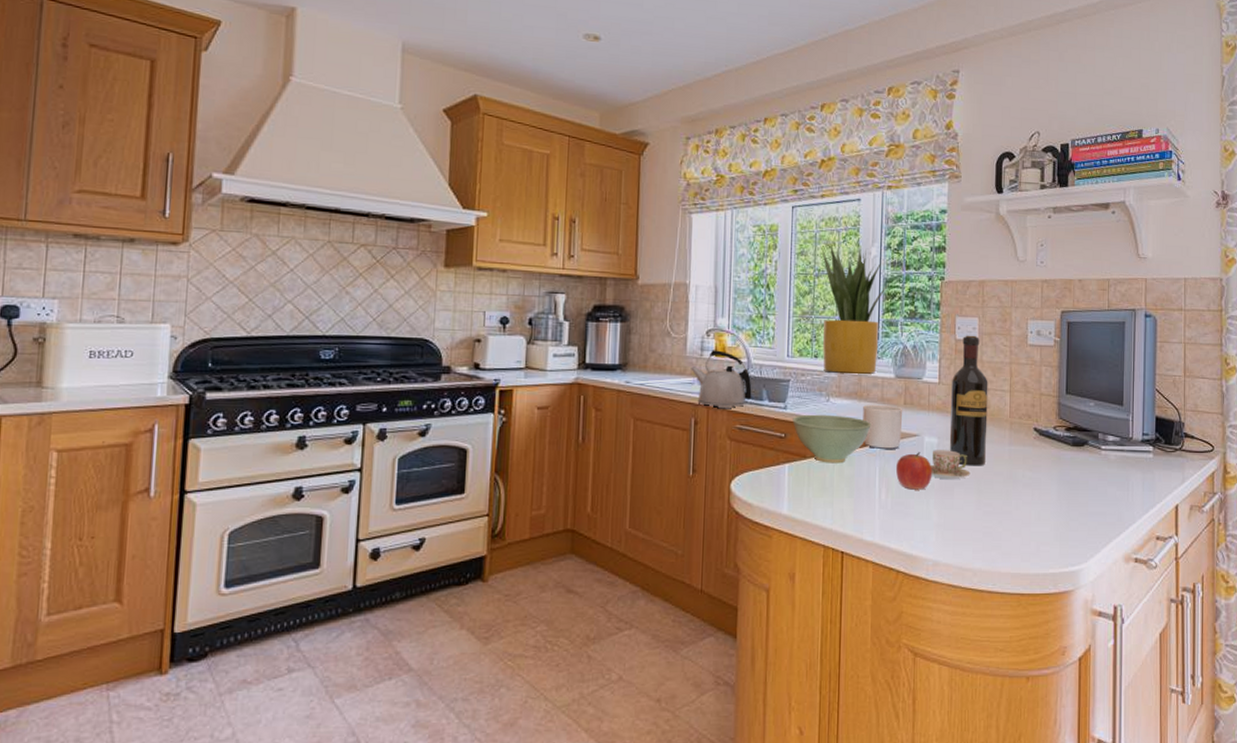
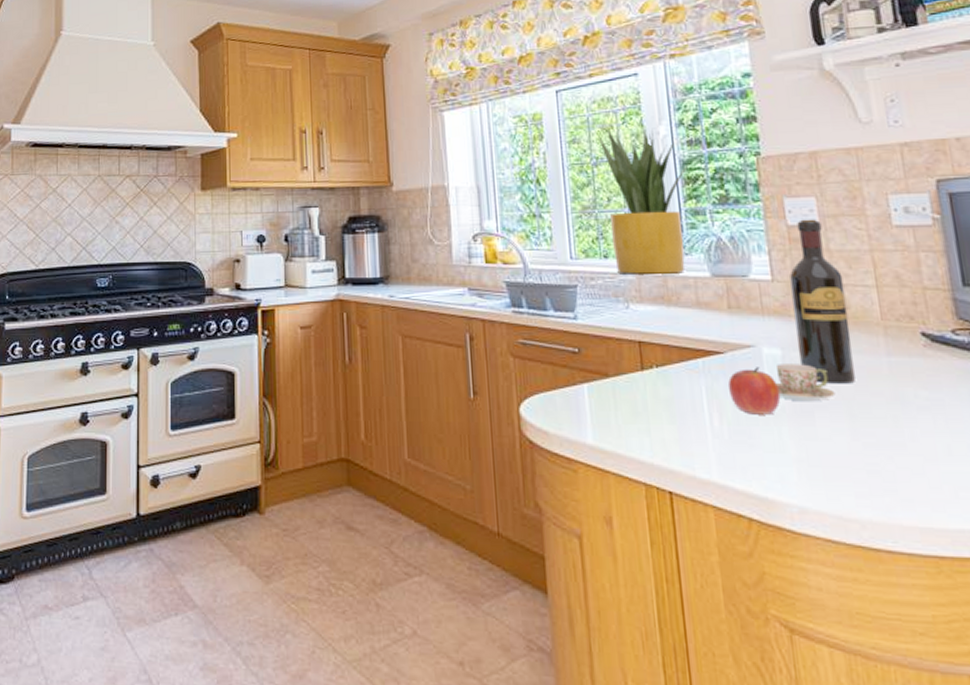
kettle: present [691,350,752,409] -> none [459,256,533,322]
bowl: present [792,414,871,464] -> none [586,324,688,383]
mug: present [863,404,903,450] -> none [674,309,731,365]

